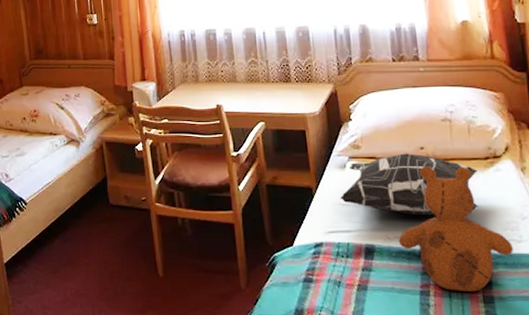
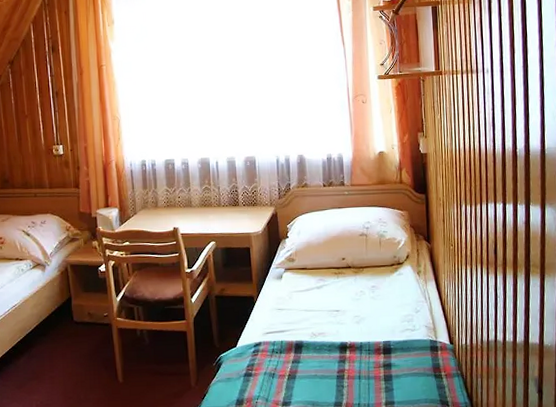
decorative pillow: present [340,153,478,215] -> none [277,263,385,314]
teddy bear: present [399,166,513,292] -> none [322,273,408,373]

